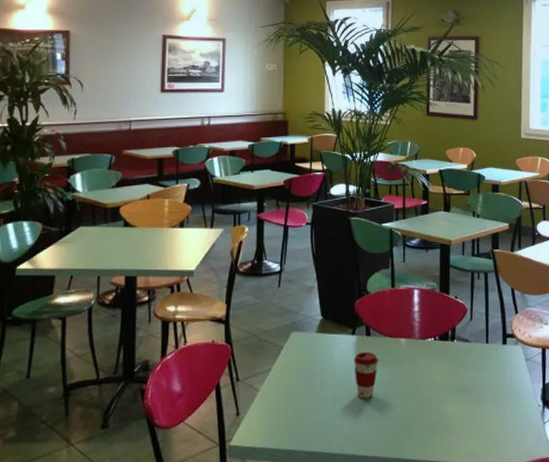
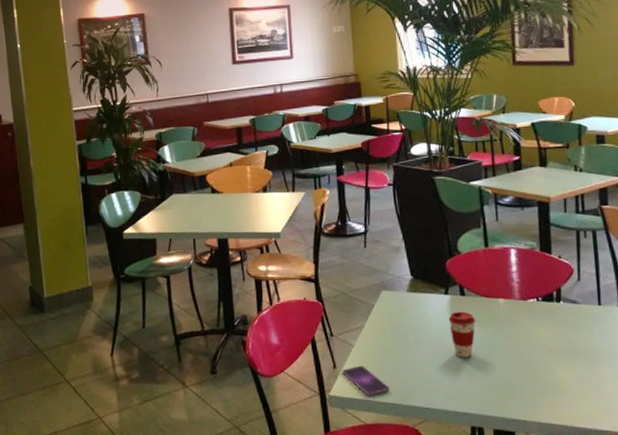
smartphone: none [245,411,292,444] -> present [342,365,390,396]

